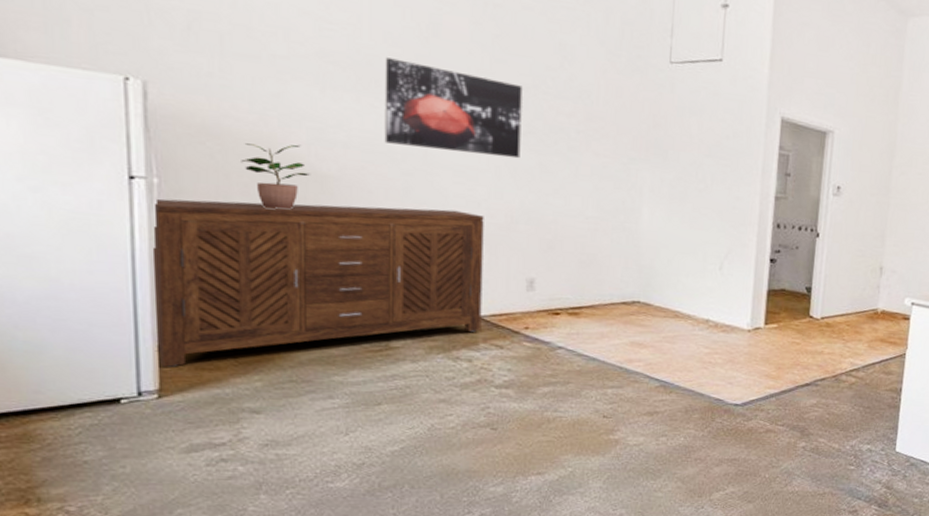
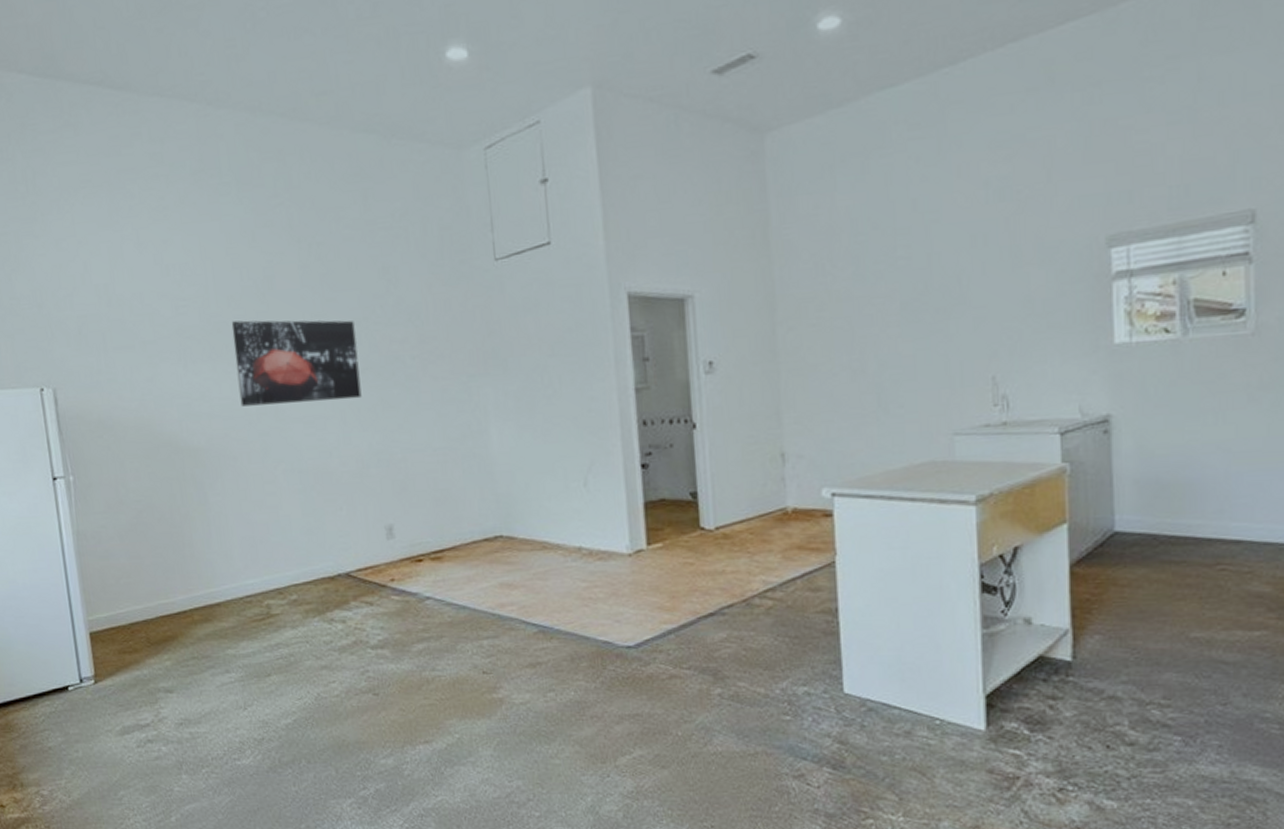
sideboard: present [153,198,484,367] -> none [73,463,350,653]
potted plant: present [241,143,310,210] -> none [130,422,185,489]

